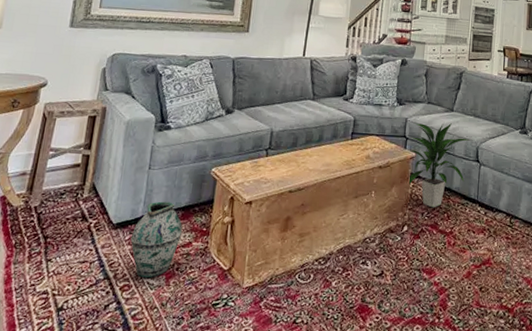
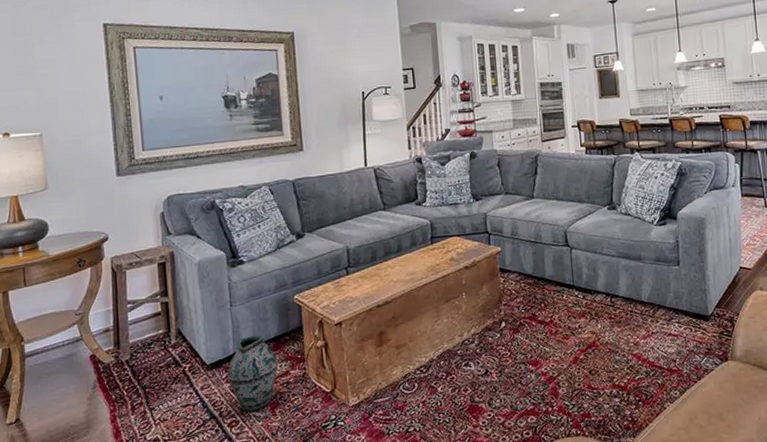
indoor plant: present [407,123,470,208] -> none [493,211,557,300]

